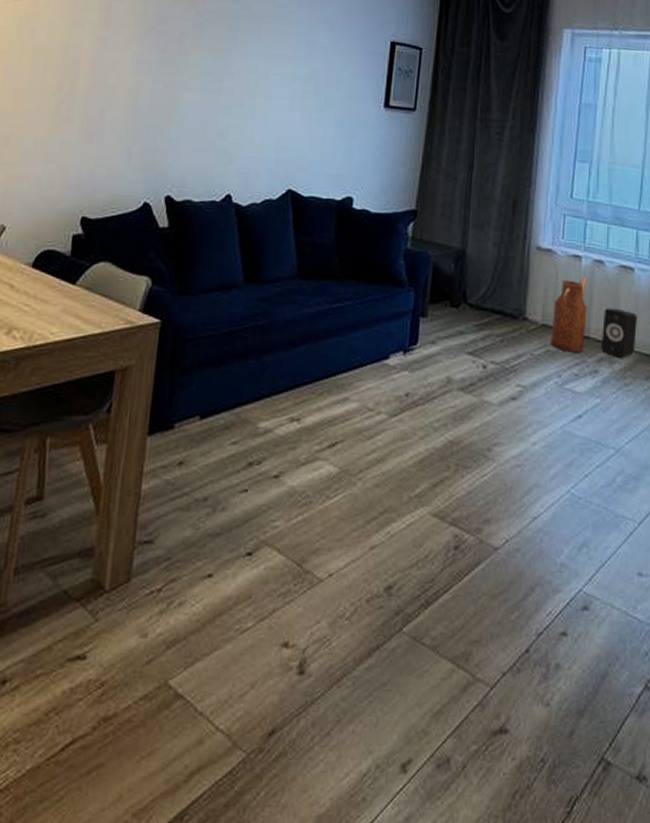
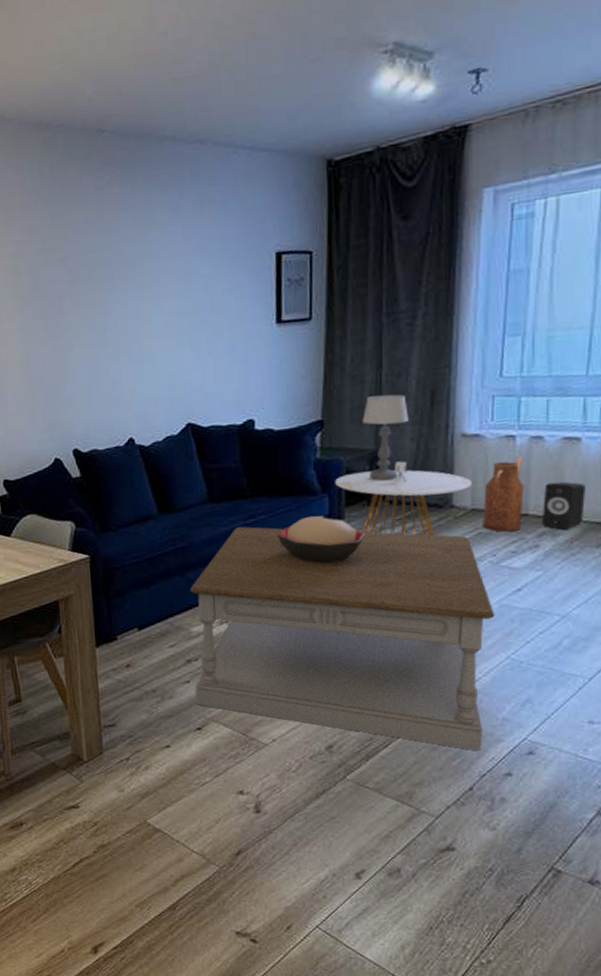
coffee table: none [250,311,558,603] -> present [190,526,495,751]
decorative bowl: none [361,308,445,364] -> present [277,515,365,564]
side table: none [422,264,543,347] -> present [335,461,471,536]
table lamp: none [451,195,493,283] -> present [361,394,409,481]

